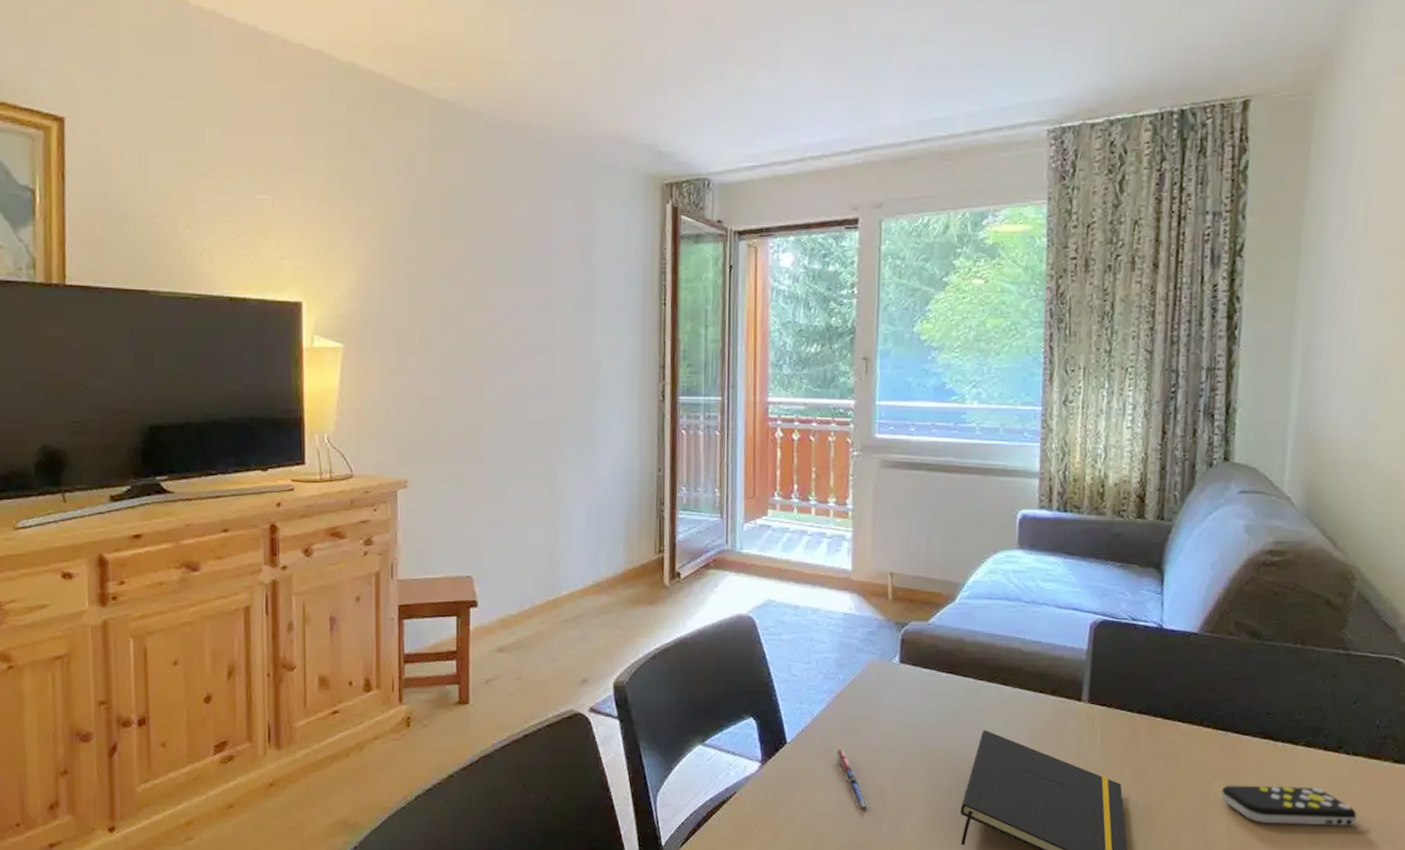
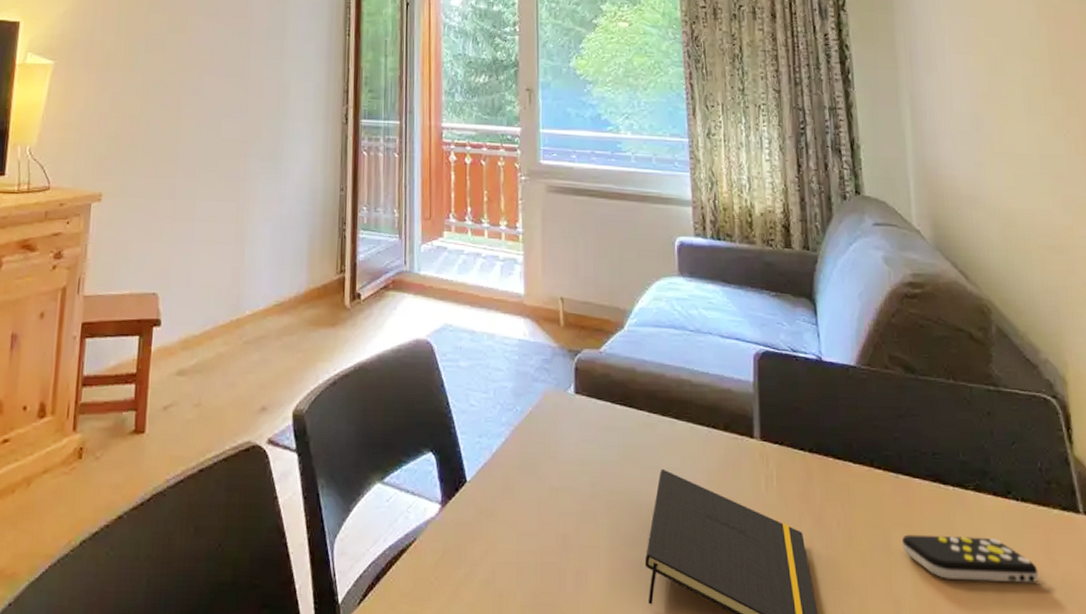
pen: present [835,749,869,808] -> none [516,489,552,559]

